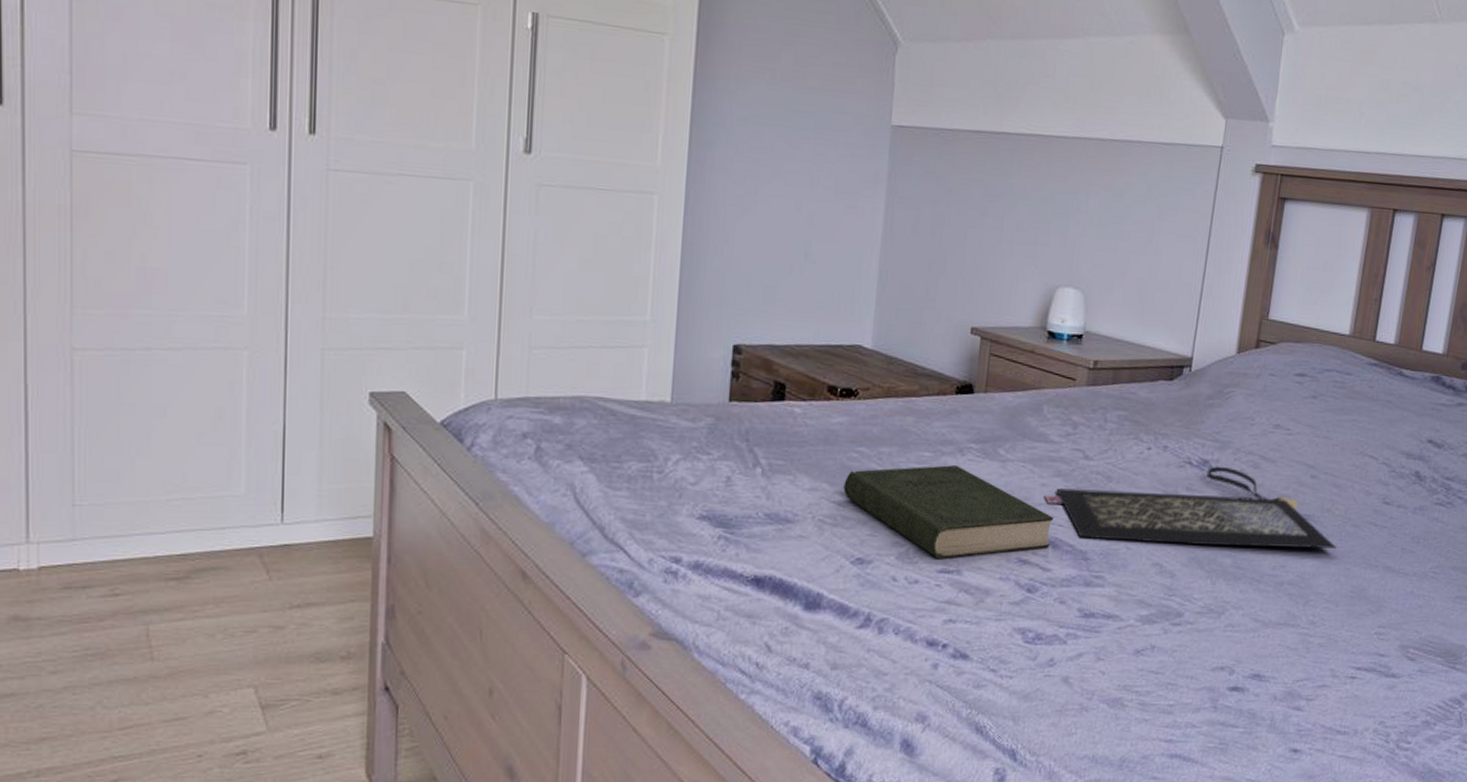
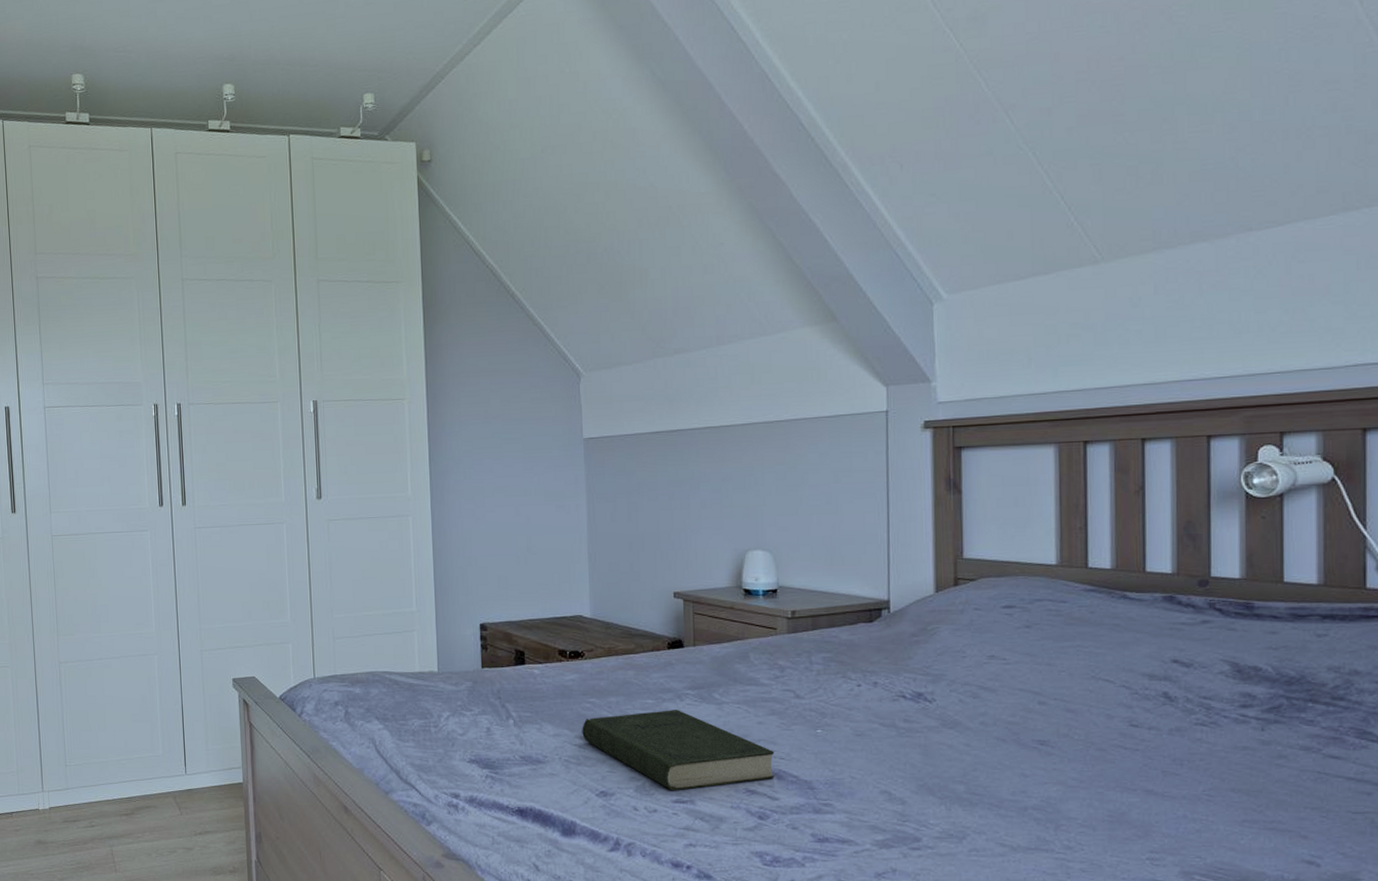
clutch bag: present [1044,466,1337,549] -> none [762,698,1083,774]

